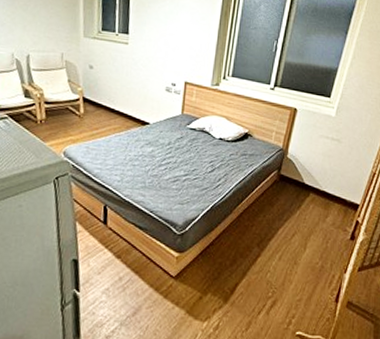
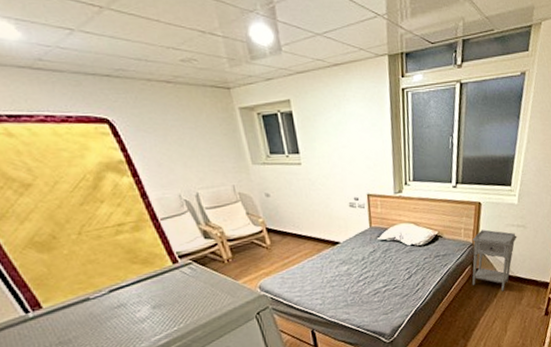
nightstand: none [277,136,330,204] -> present [472,229,517,291]

